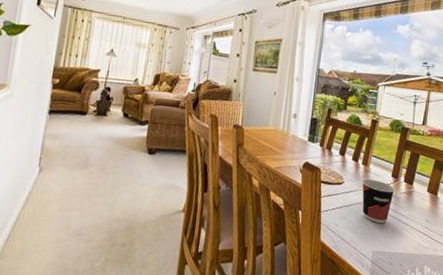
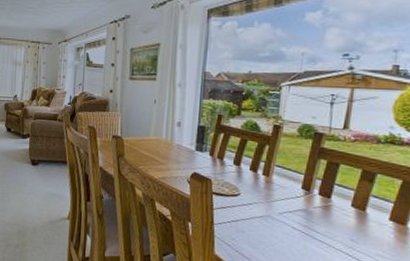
cup: present [362,179,395,223] -> none [263,191,306,240]

